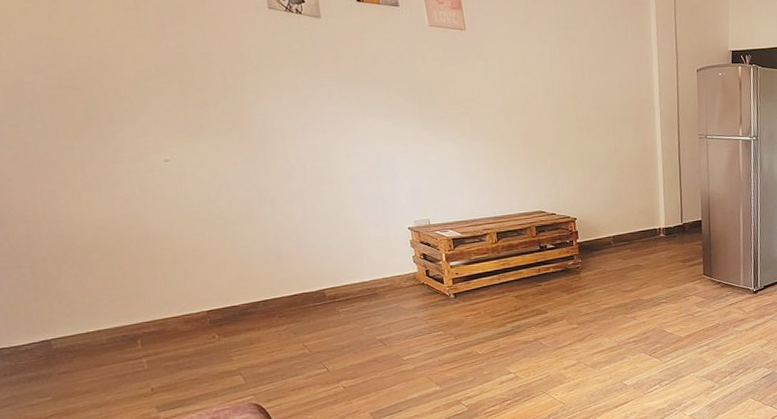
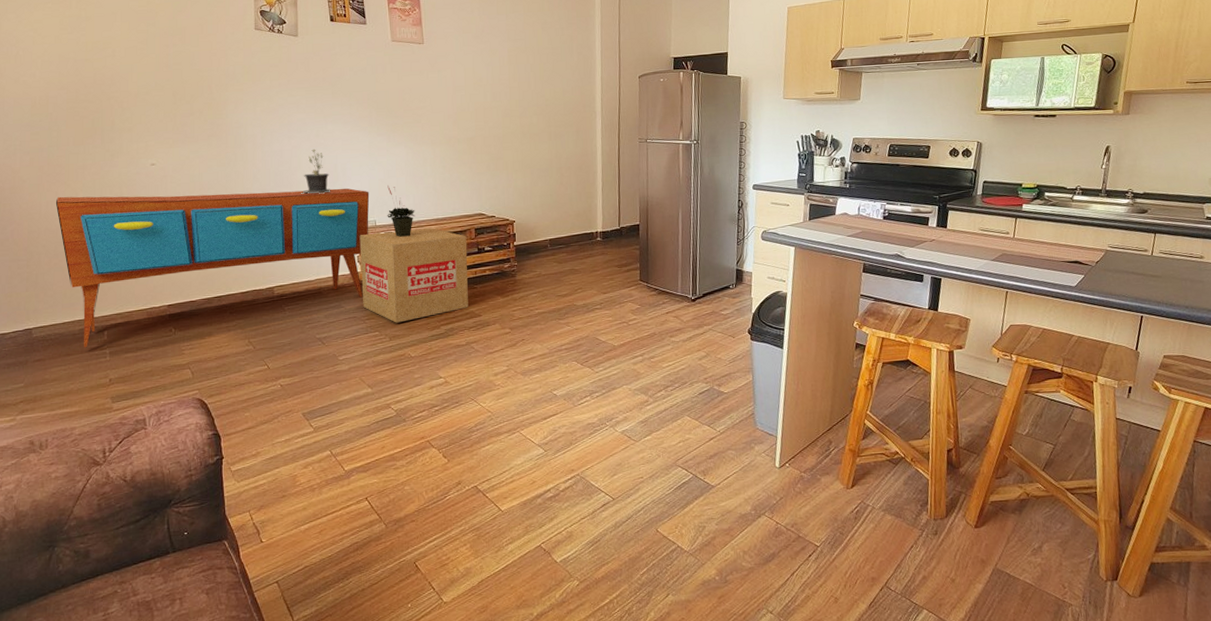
sideboard: none [54,185,423,358] -> present [55,188,370,348]
potted plant: none [342,144,377,193] -> present [300,149,331,195]
cardboard box: none [413,226,534,322] -> present [359,228,468,323]
potted plant: none [438,182,472,236] -> present [387,185,415,237]

